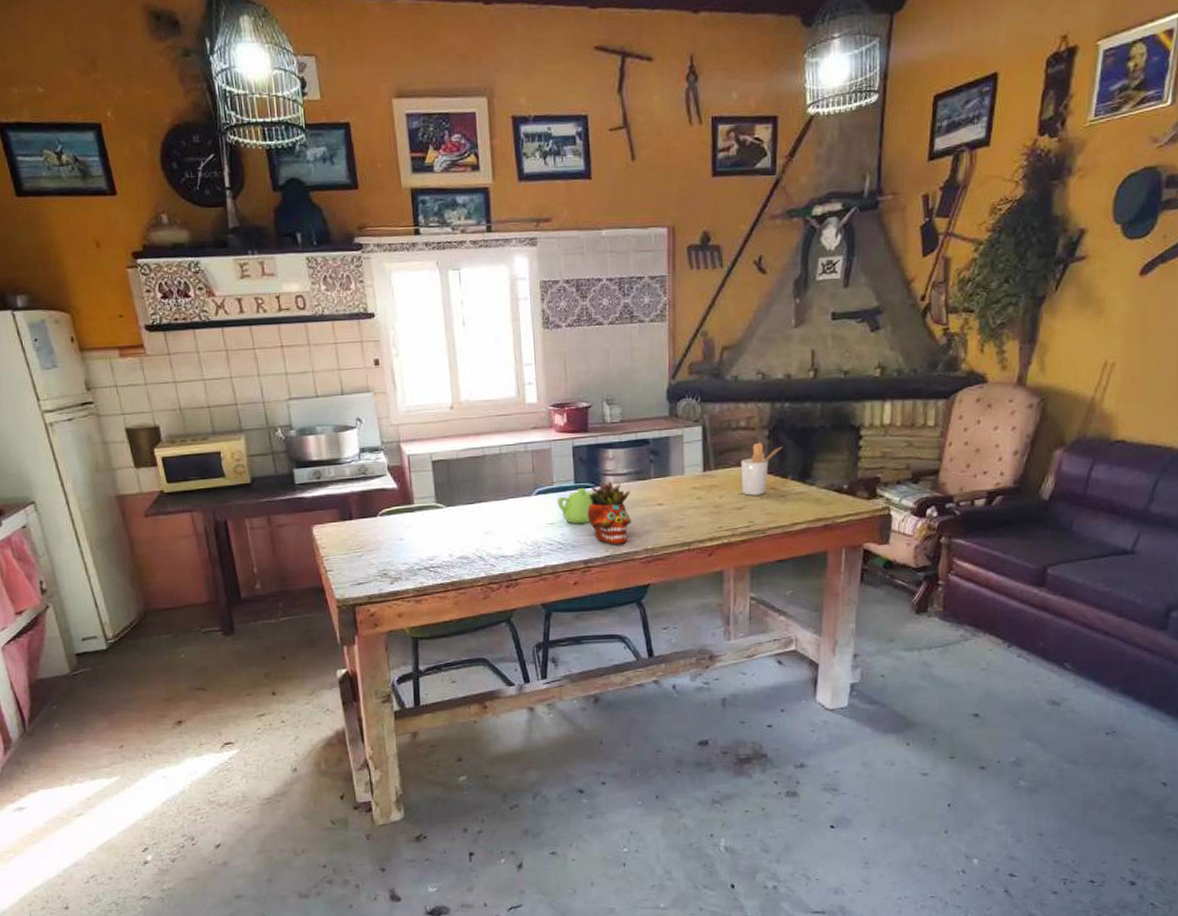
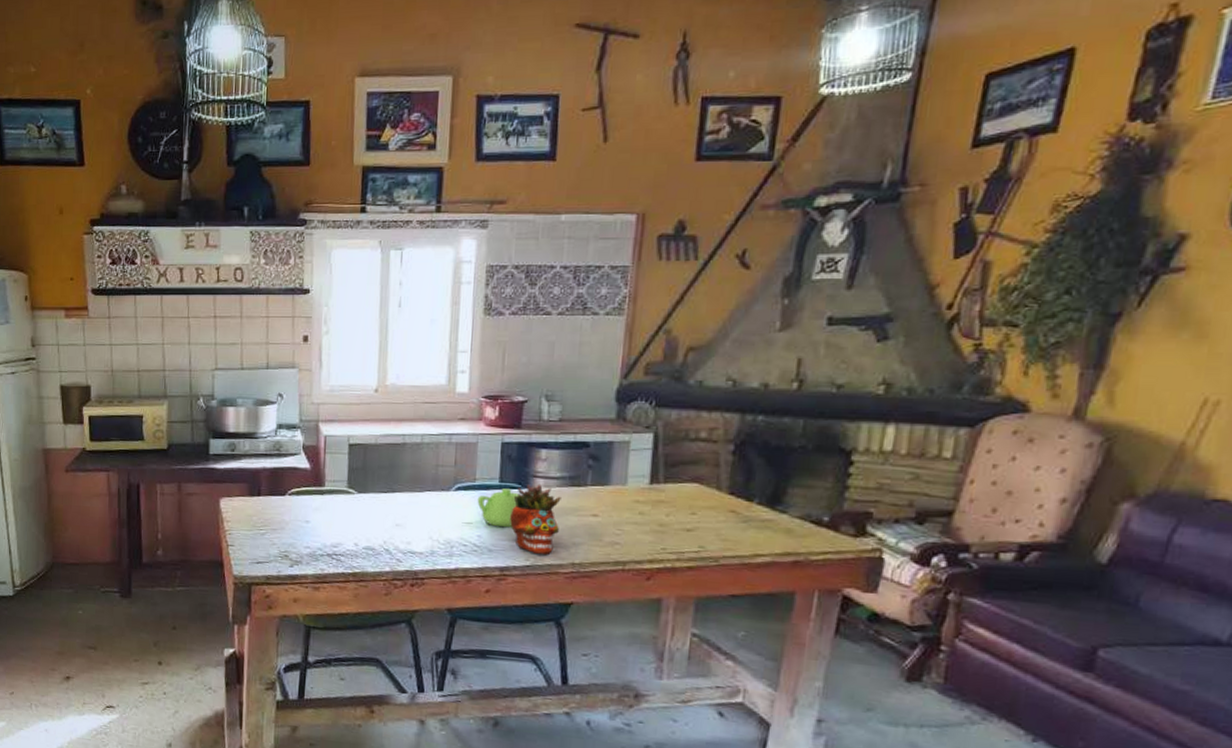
utensil holder: present [740,442,783,496] -> none [695,457,750,518]

